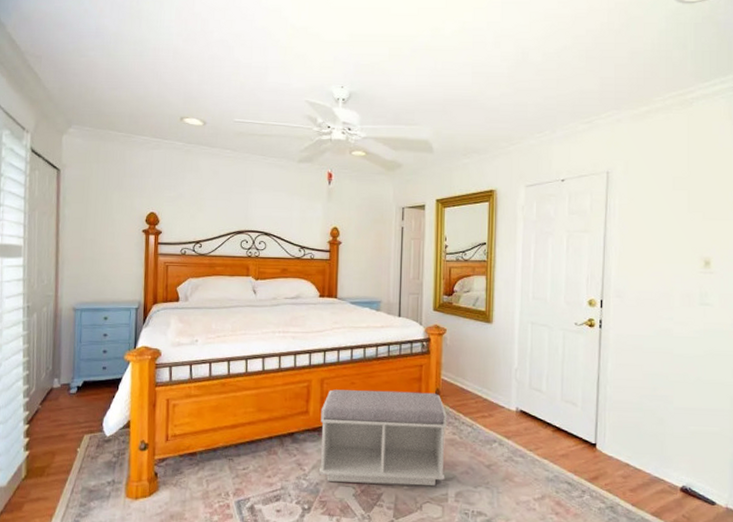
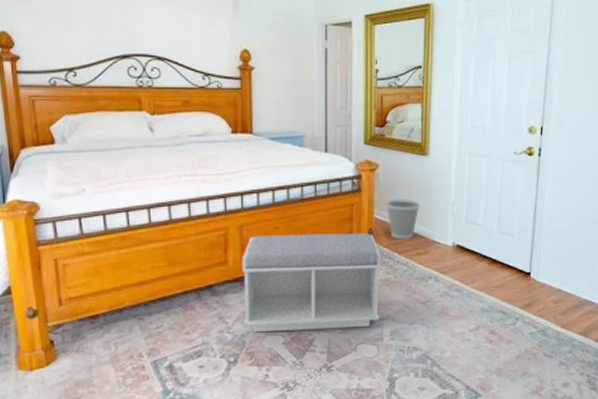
wastebasket: none [453,362,485,402] -> present [386,199,420,240]

